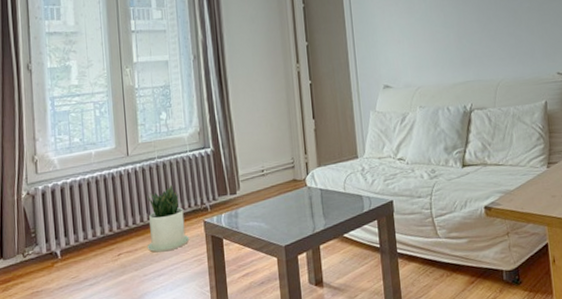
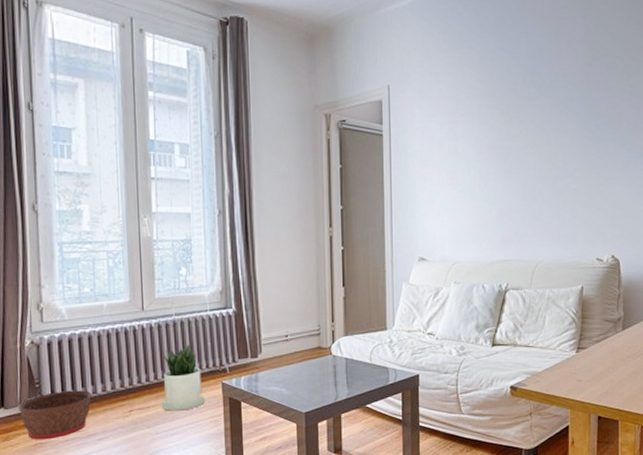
basket: none [16,236,83,289] -> present [19,390,92,440]

